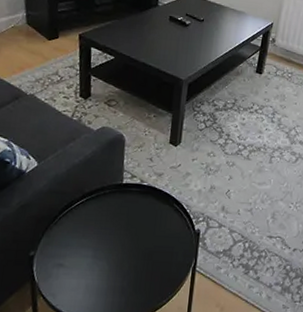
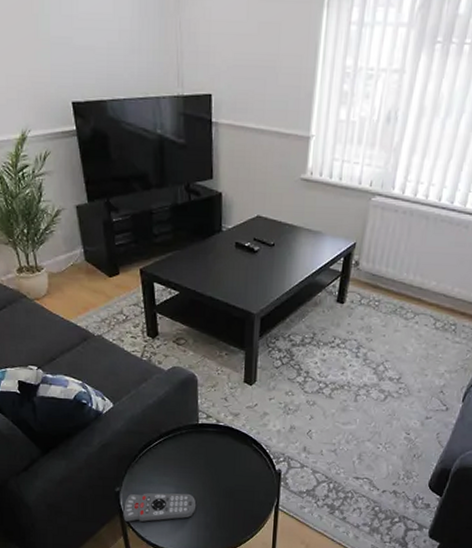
remote control: none [34,256,114,290] -> present [123,493,197,523]

